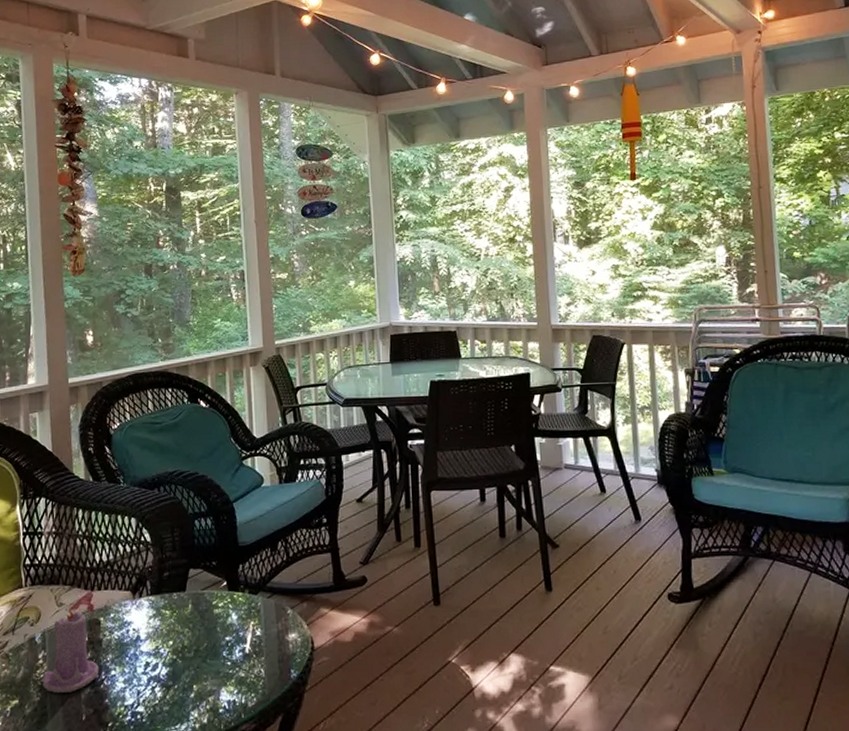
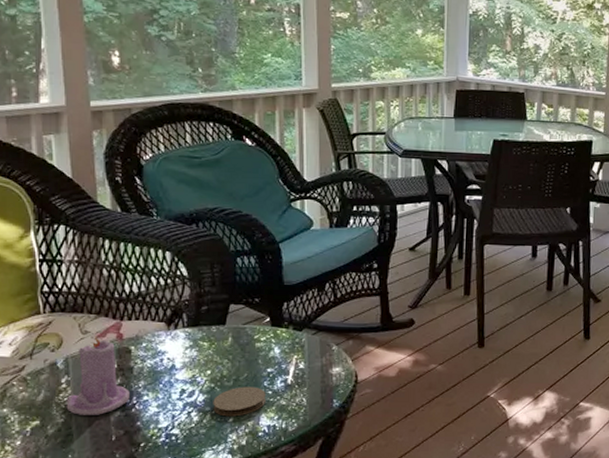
coaster: none [175,657,225,692] -> present [213,386,266,417]

